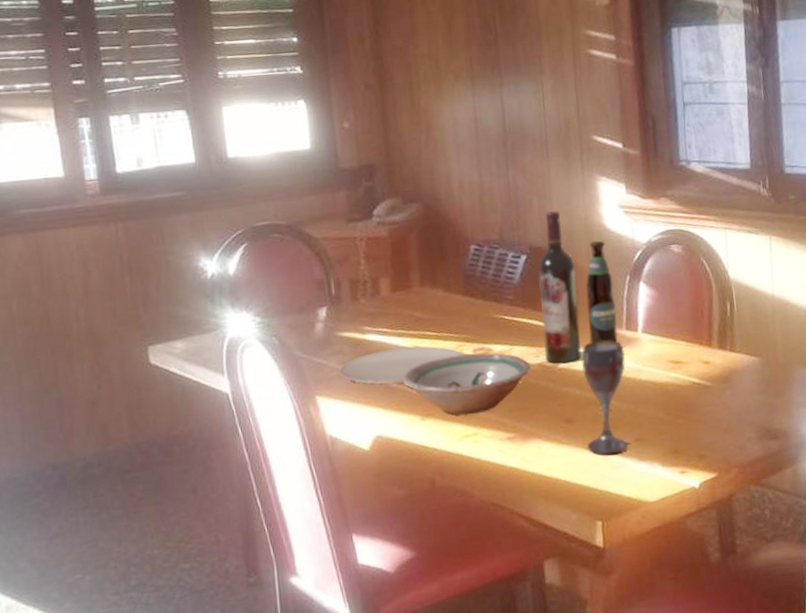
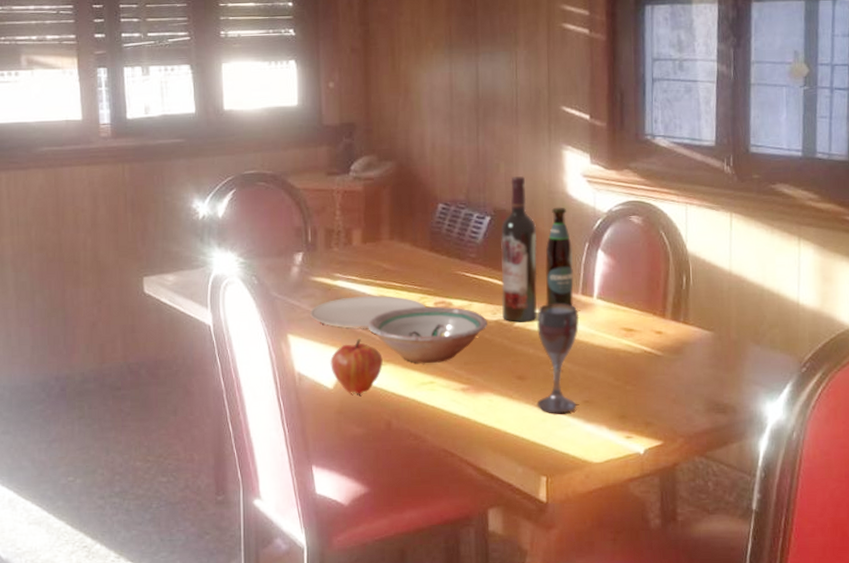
fruit: none [364,394,422,454] -> present [330,339,383,394]

